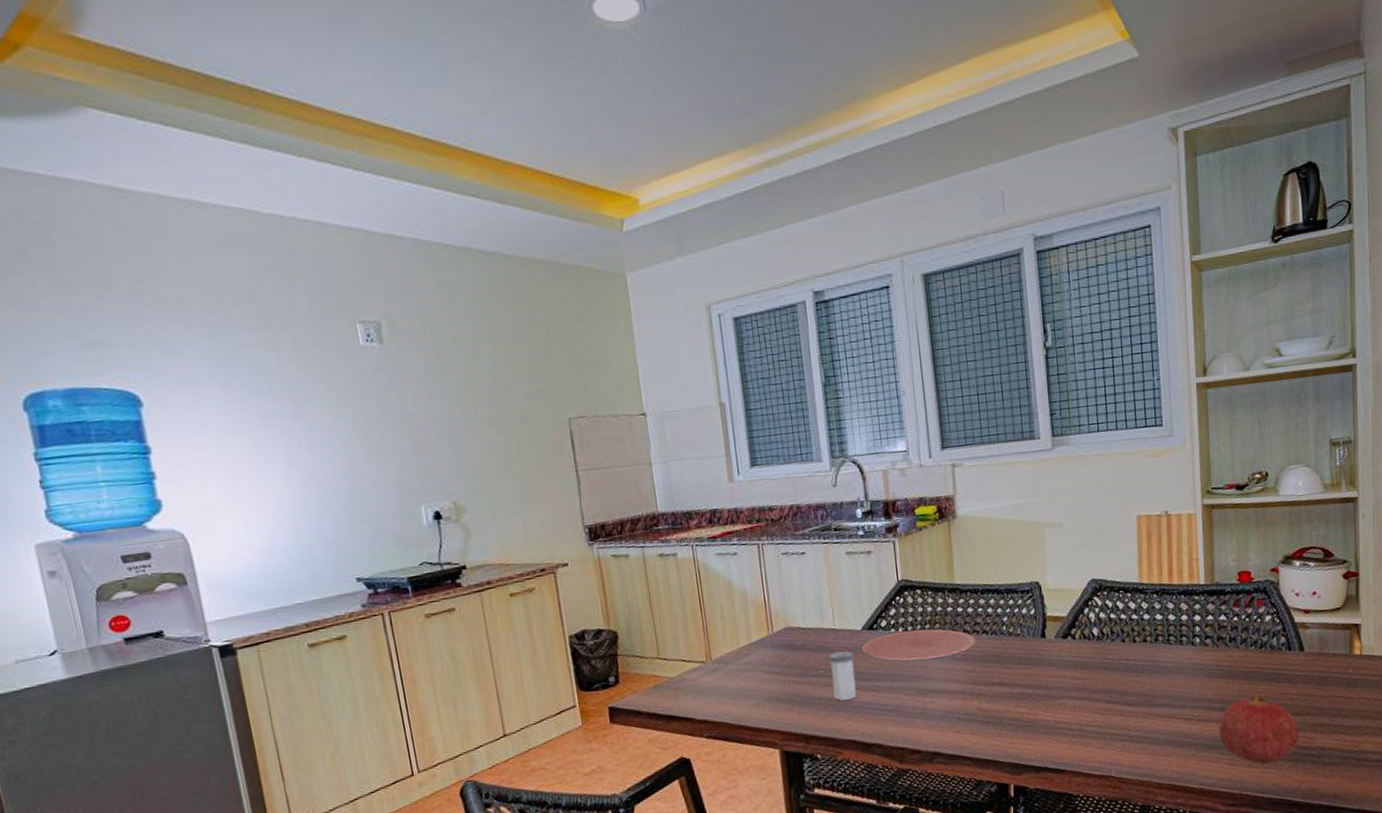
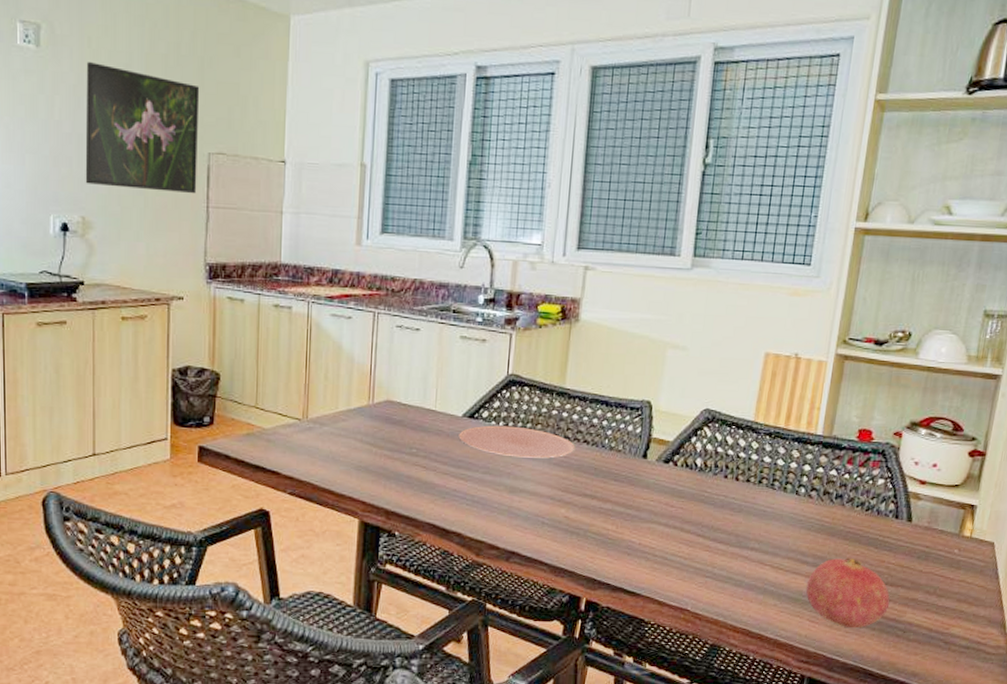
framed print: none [432,349,564,469] -> present [85,62,200,194]
salt shaker: present [829,651,857,701] -> none [422,434,450,483]

